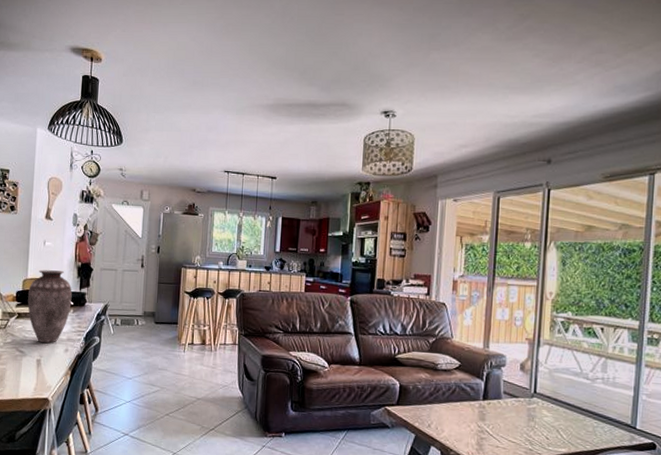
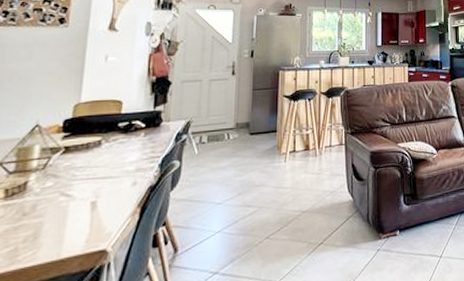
vase: present [27,270,72,343] -> none [79,88,144,180]

